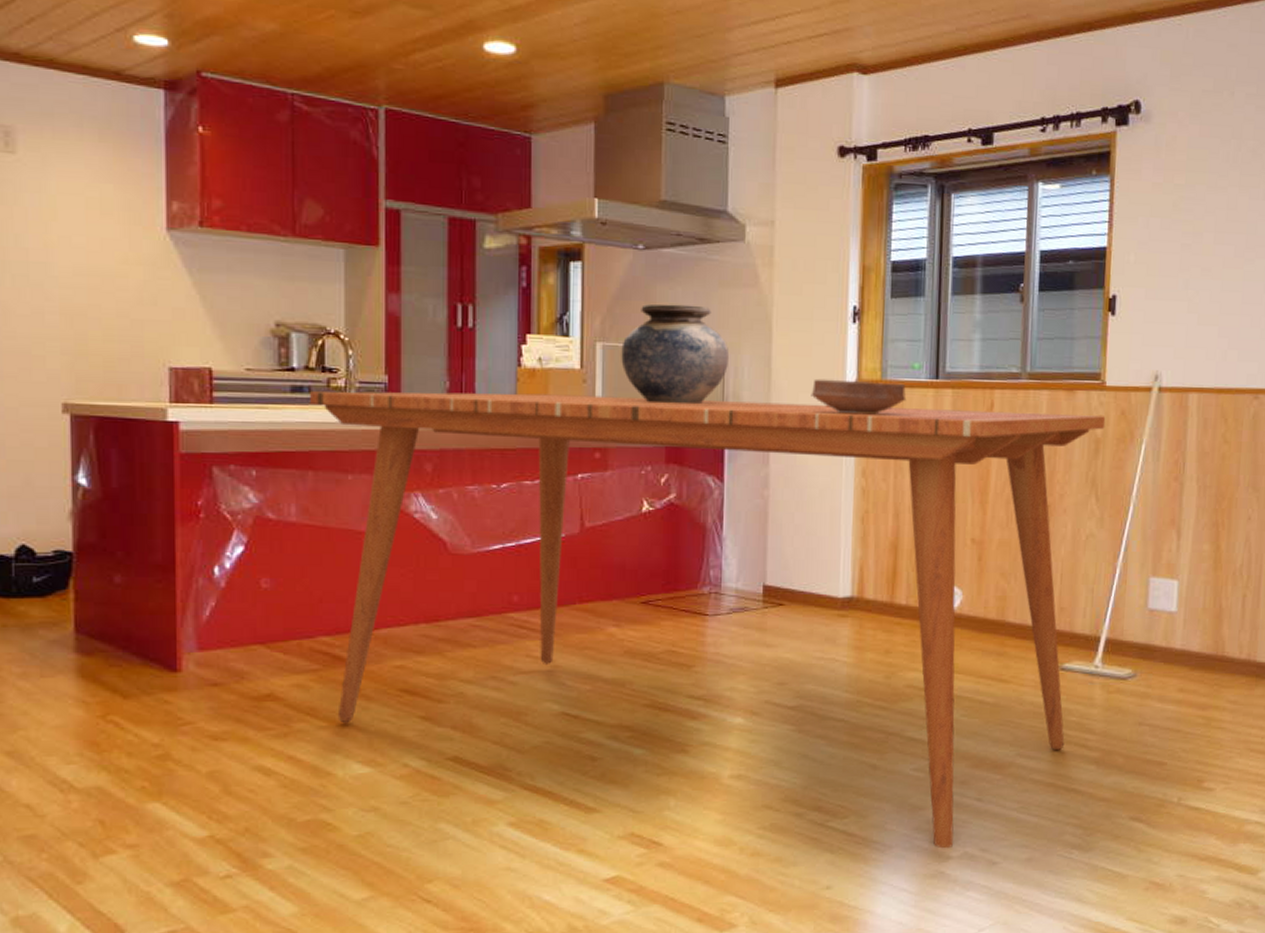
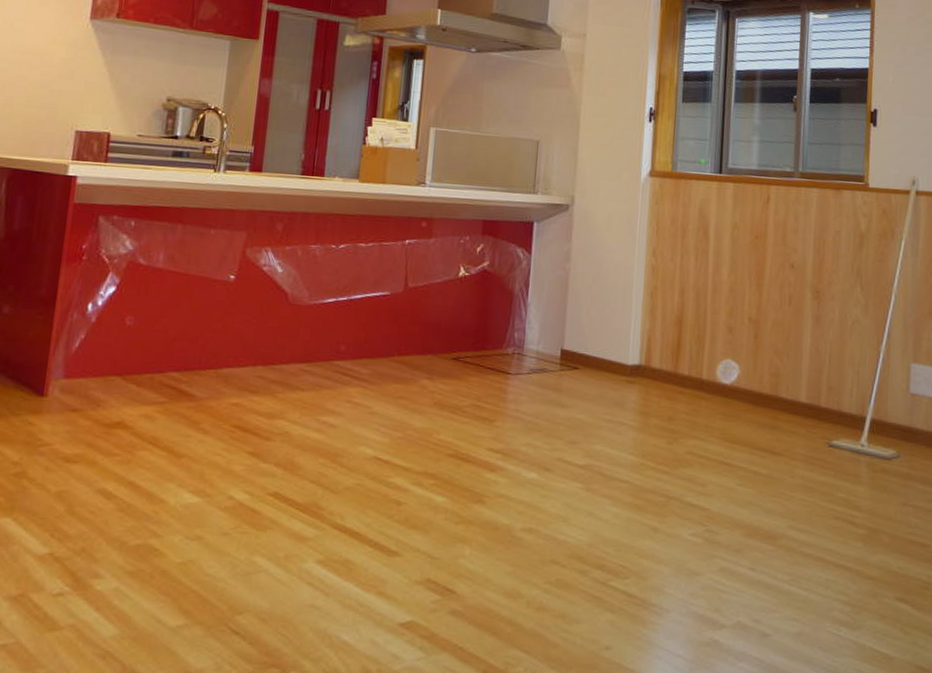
dining table: present [309,391,1106,849] -> none [176,157,869,617]
vase: present [621,304,729,405] -> none [450,98,542,185]
ceramic bowl: present [811,378,907,415] -> none [610,168,694,202]

